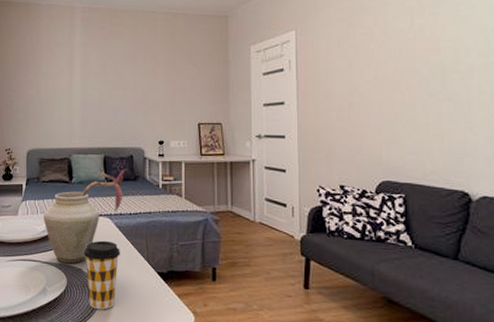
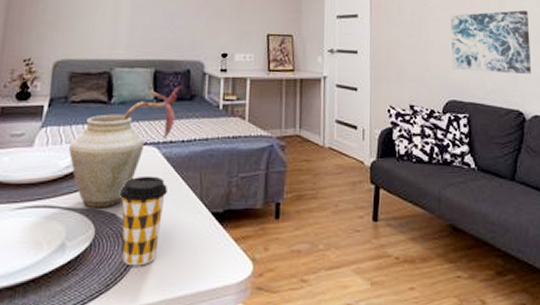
wall art: none [383,89,481,154] -> present [450,10,532,74]

